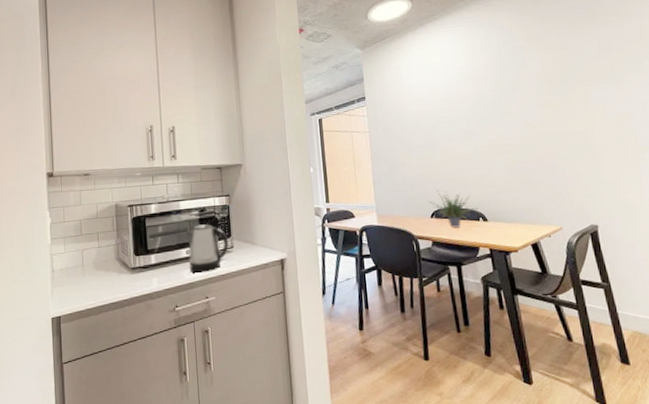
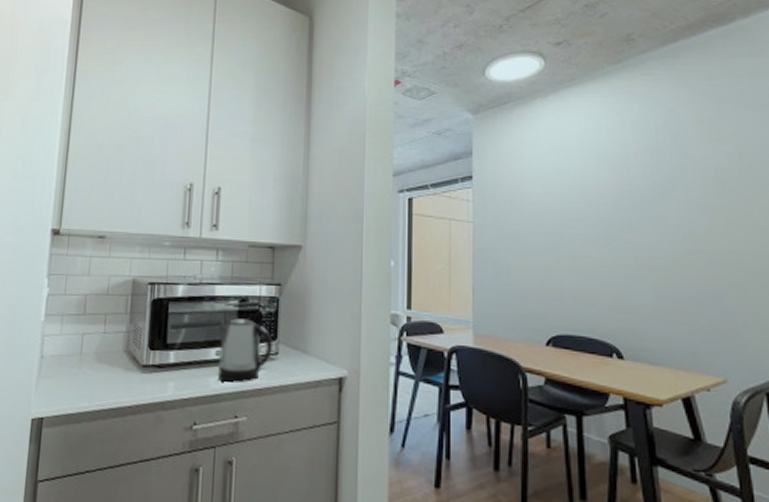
potted plant: present [429,189,478,228] -> none [545,308,612,364]

